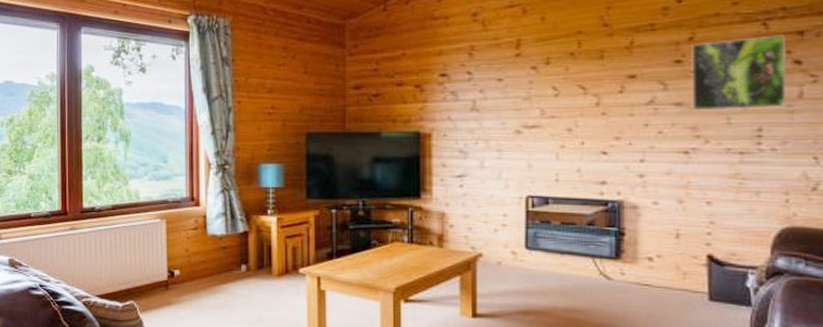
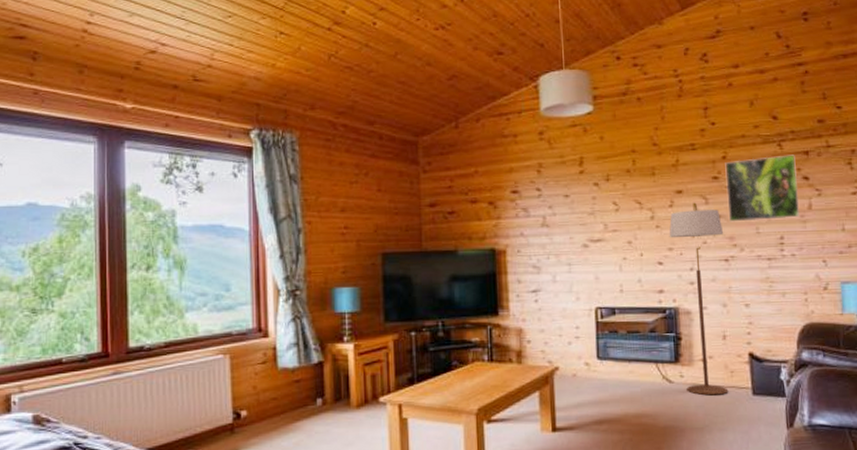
floor lamp: none [616,88,685,297] -> present [669,202,729,396]

